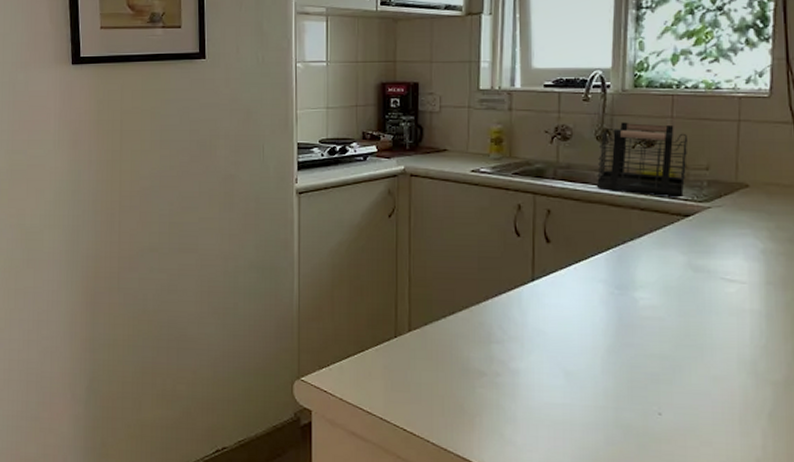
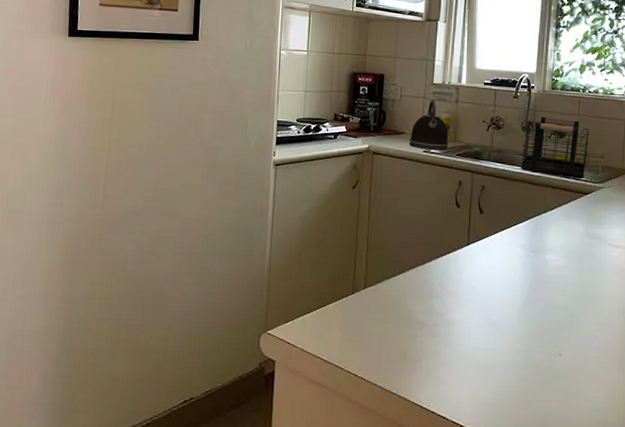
kettle: none [452,108,503,169] -> present [409,99,449,151]

